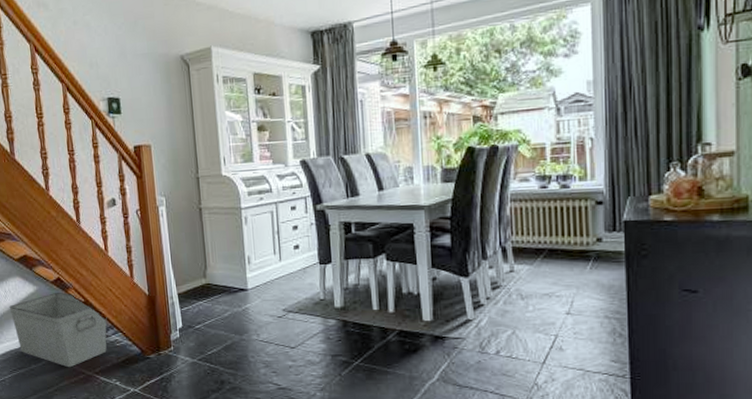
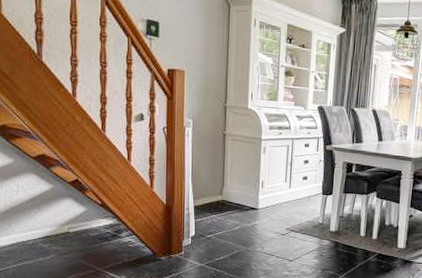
storage bin: present [9,292,107,368] -> none [20,192,123,263]

